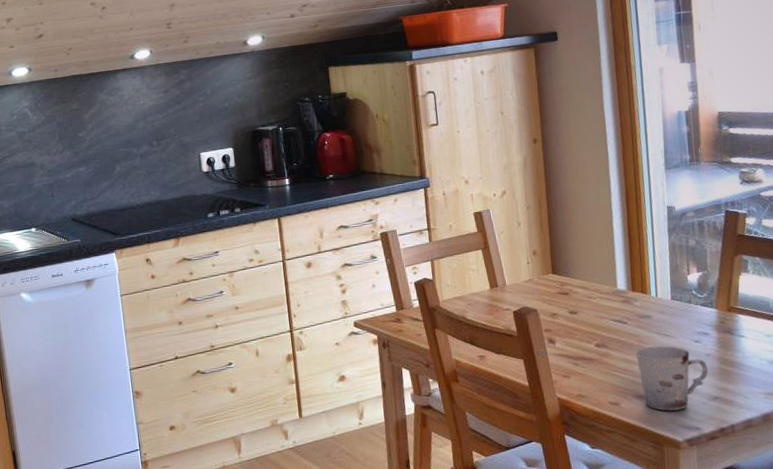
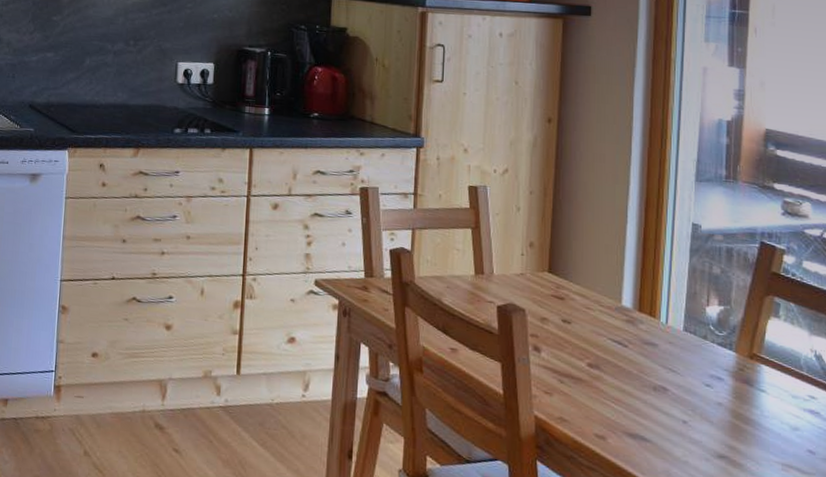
cup: present [635,345,709,411] -> none [633,379,718,462]

